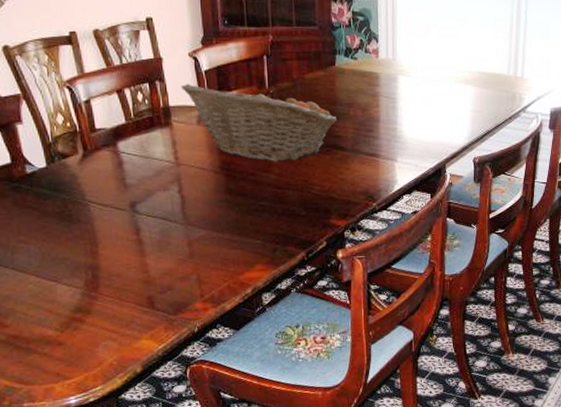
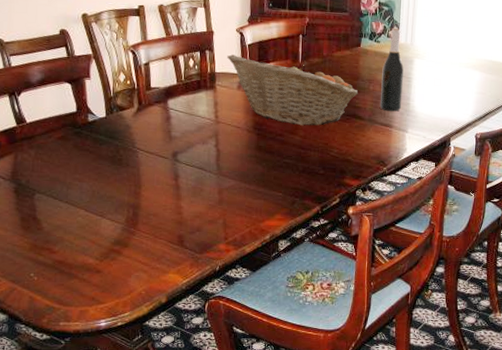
wine bottle: none [362,41,388,139] -> present [380,28,404,112]

